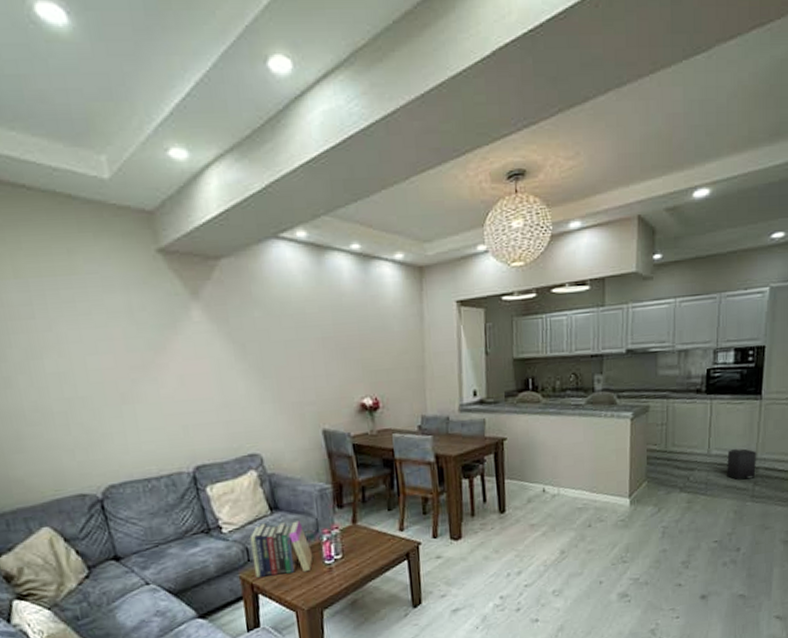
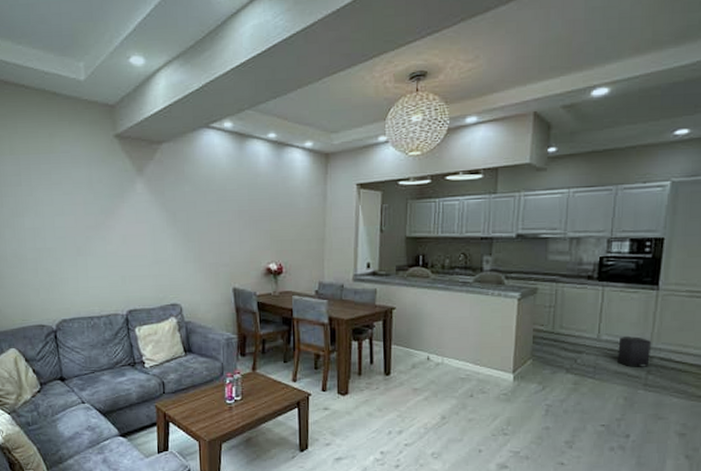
books: present [249,520,313,578] -> none [166,363,217,409]

